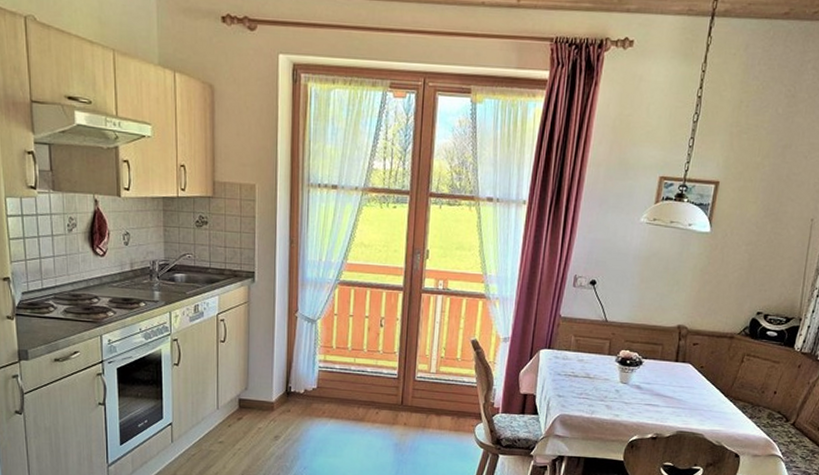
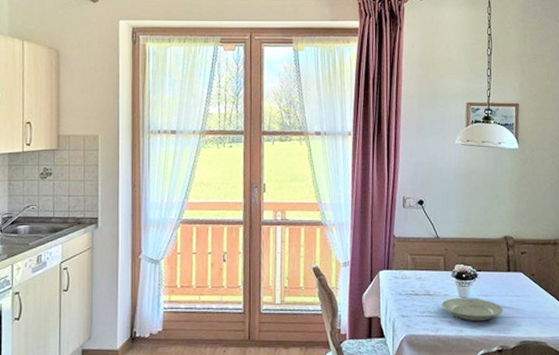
plate: none [600,383,664,408] -> present [441,298,503,322]

